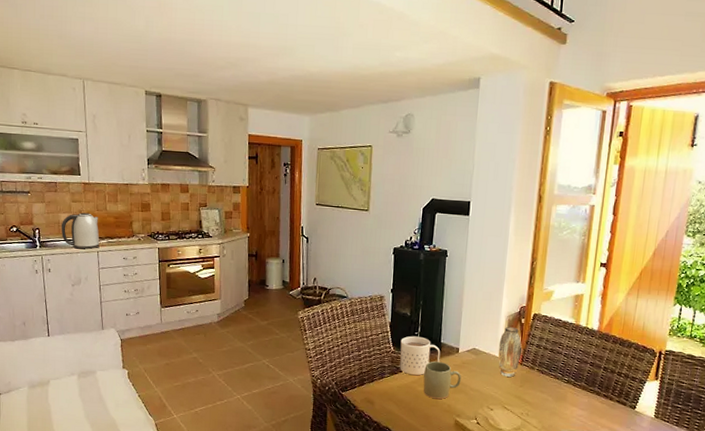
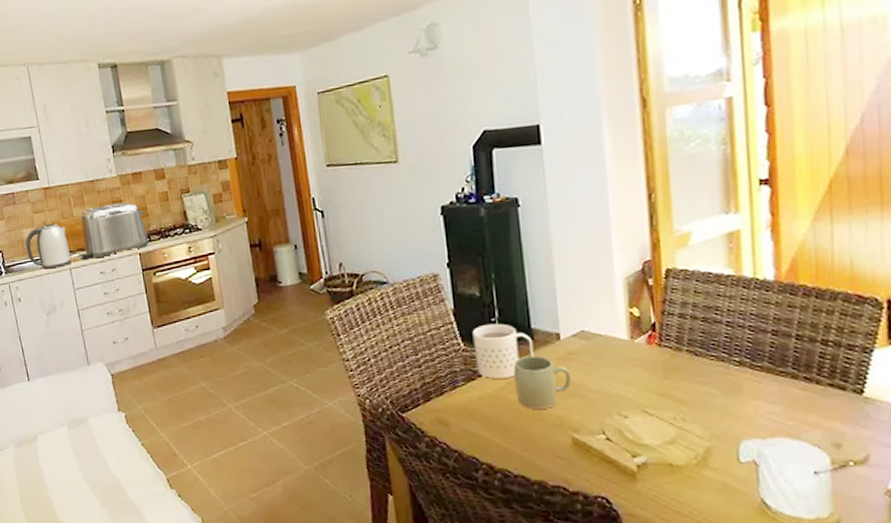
toaster: none [107,205,168,247] -> present [79,202,149,261]
vase: present [498,326,522,377] -> none [619,292,657,366]

